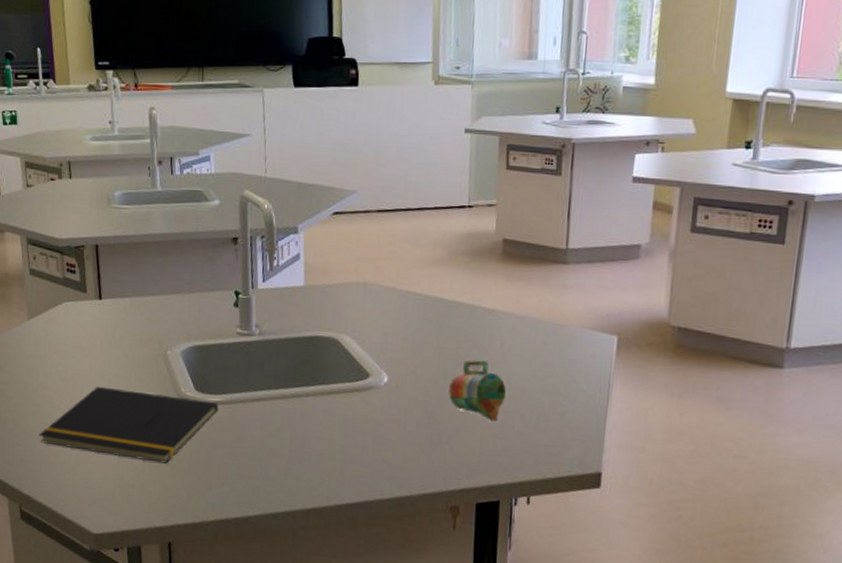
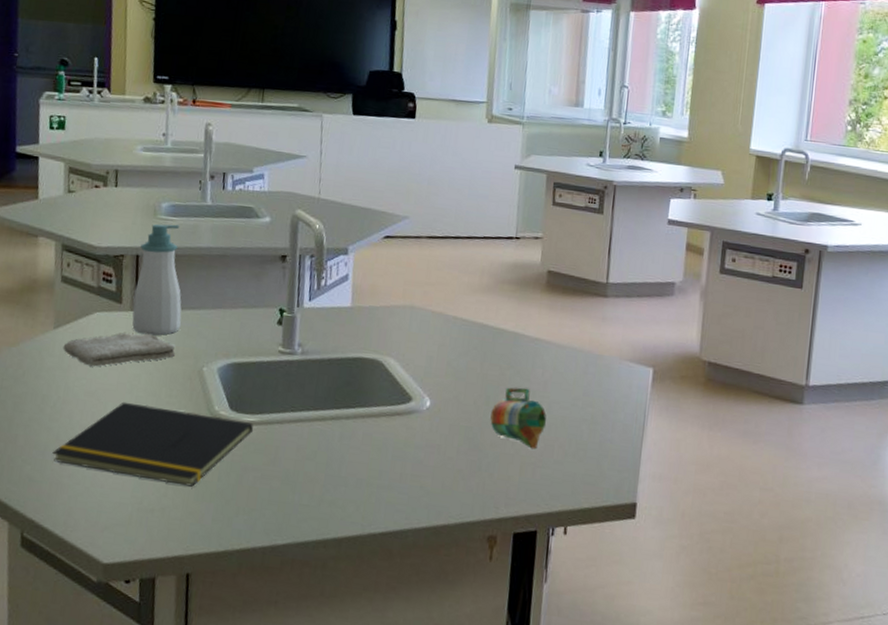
washcloth: none [38,320,140,354] -> present [63,333,176,367]
soap bottle: none [97,212,144,322] -> present [132,223,182,336]

